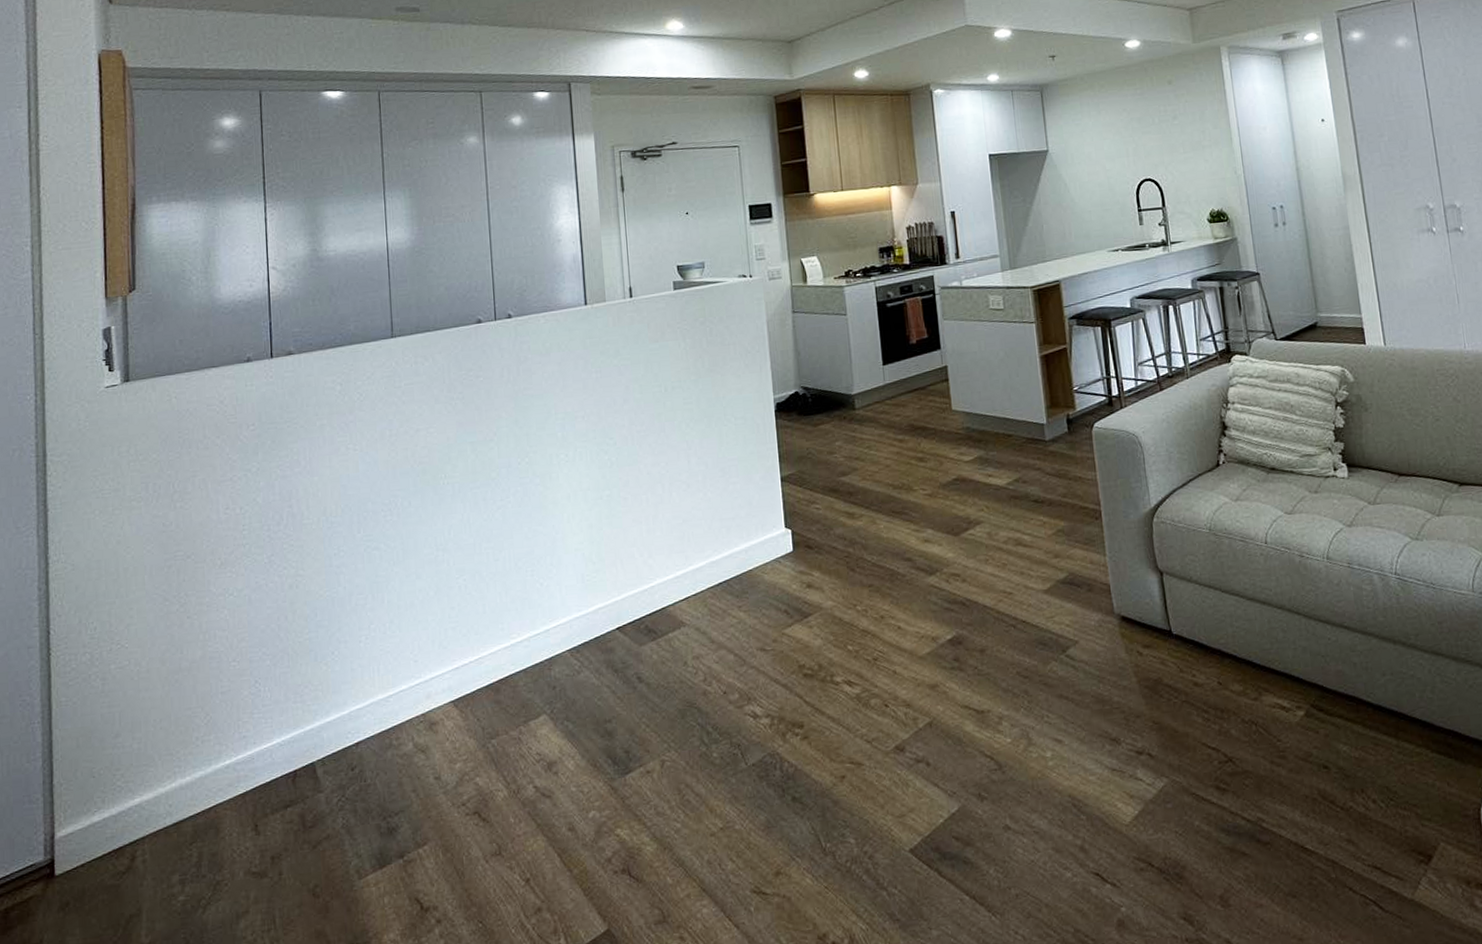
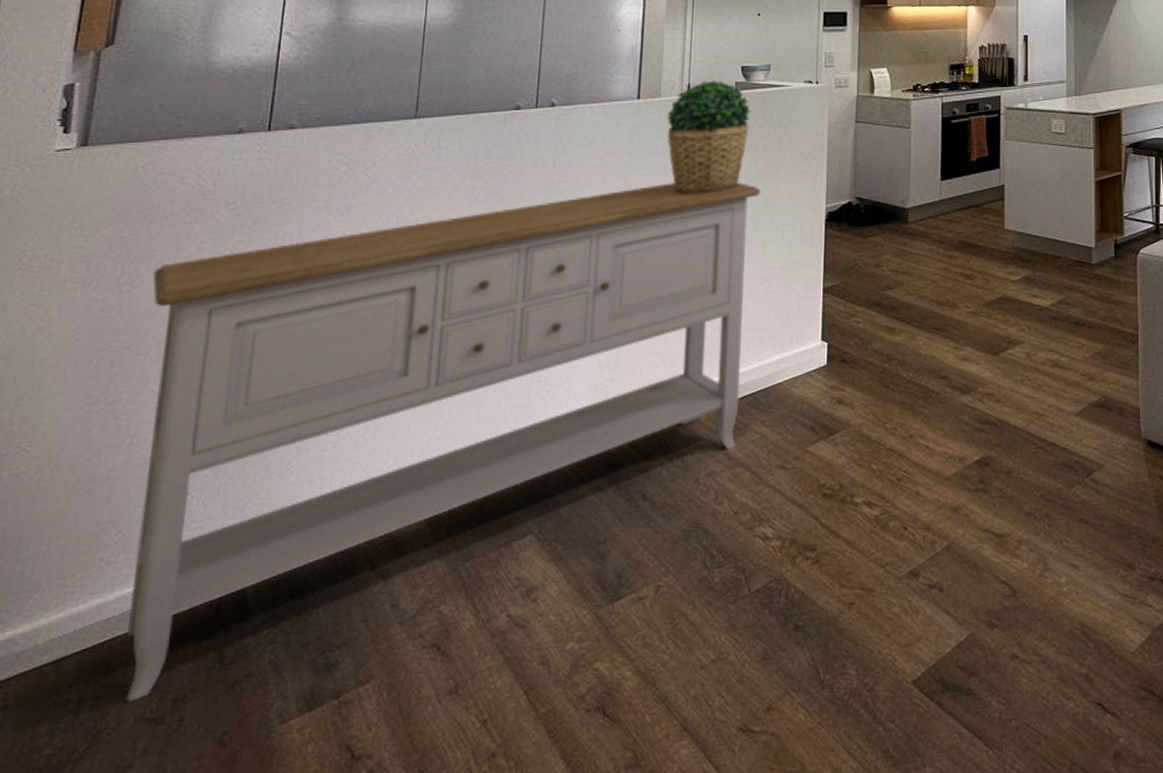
sideboard: none [198,379,717,859] -> present [126,182,761,703]
potted plant: none [614,281,692,393] -> present [666,80,751,194]

